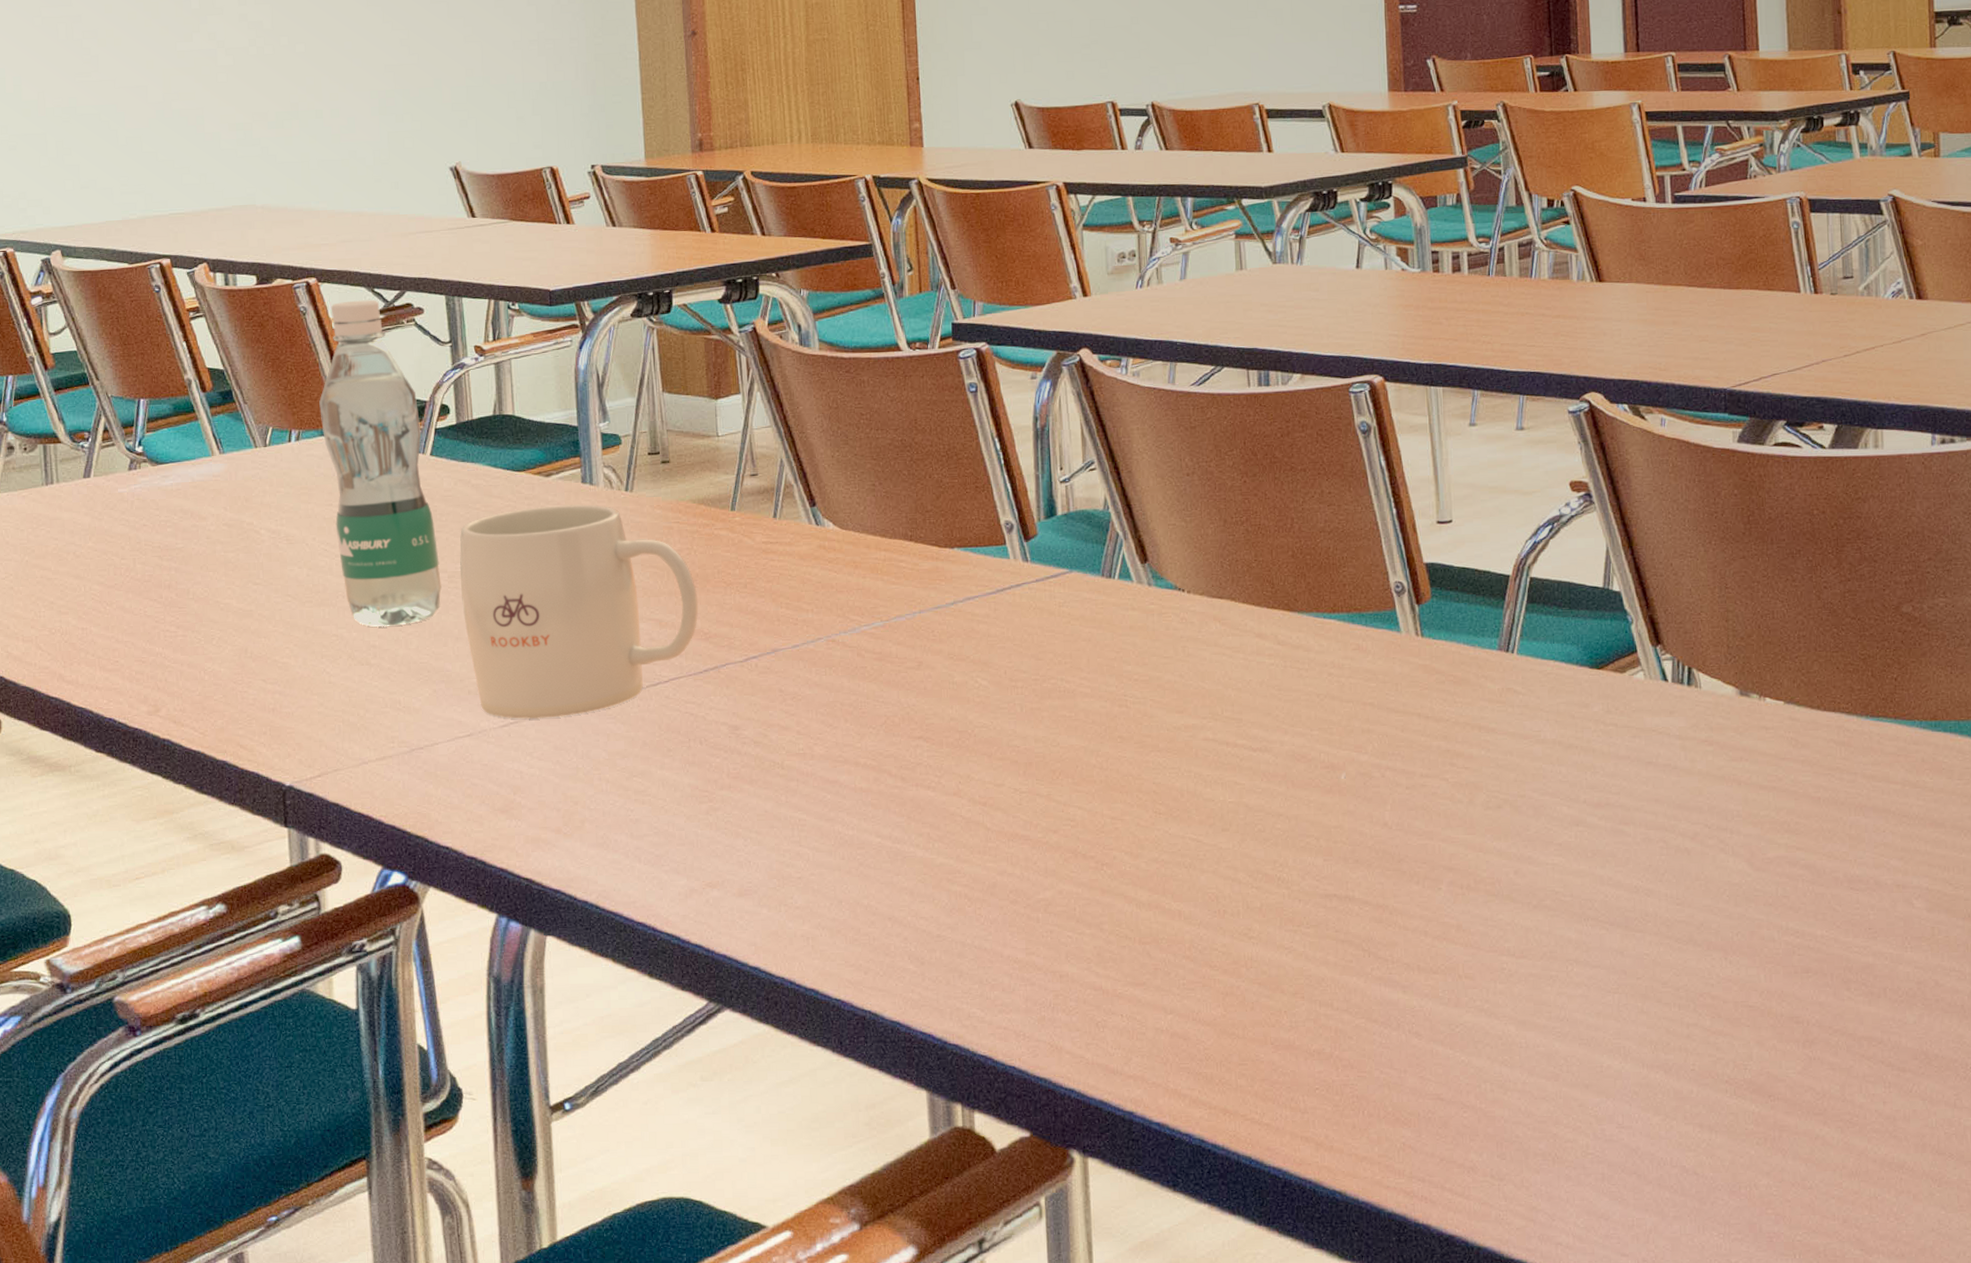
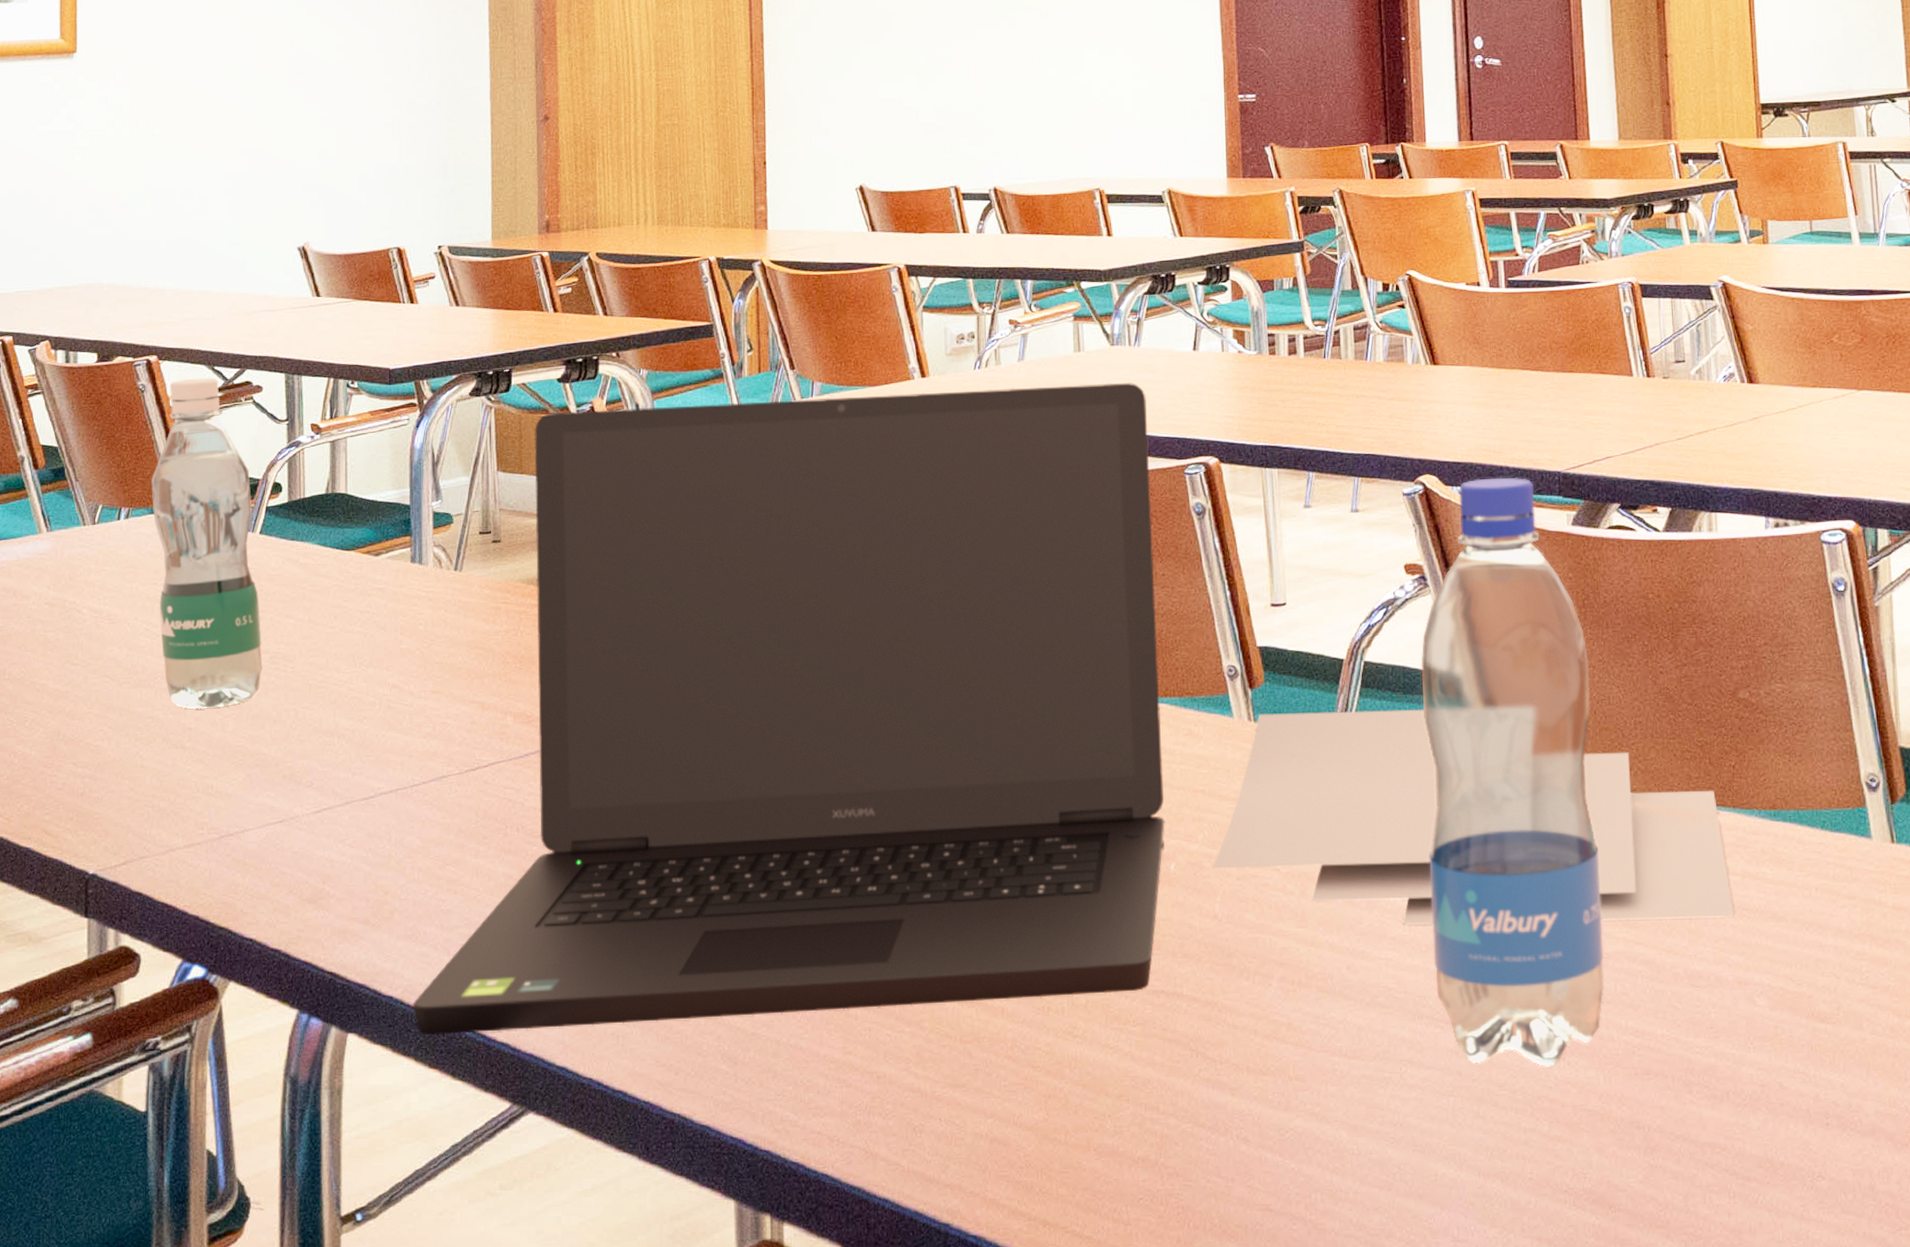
mug: present [459,504,699,719] -> none [282,584,523,805]
laptop: none [608,300,1335,938] -> present [413,382,1165,1036]
papers: none [1382,624,1895,831] -> present [1212,709,1735,924]
bottle: none [1586,394,1766,965] -> present [1421,477,1604,1066]

